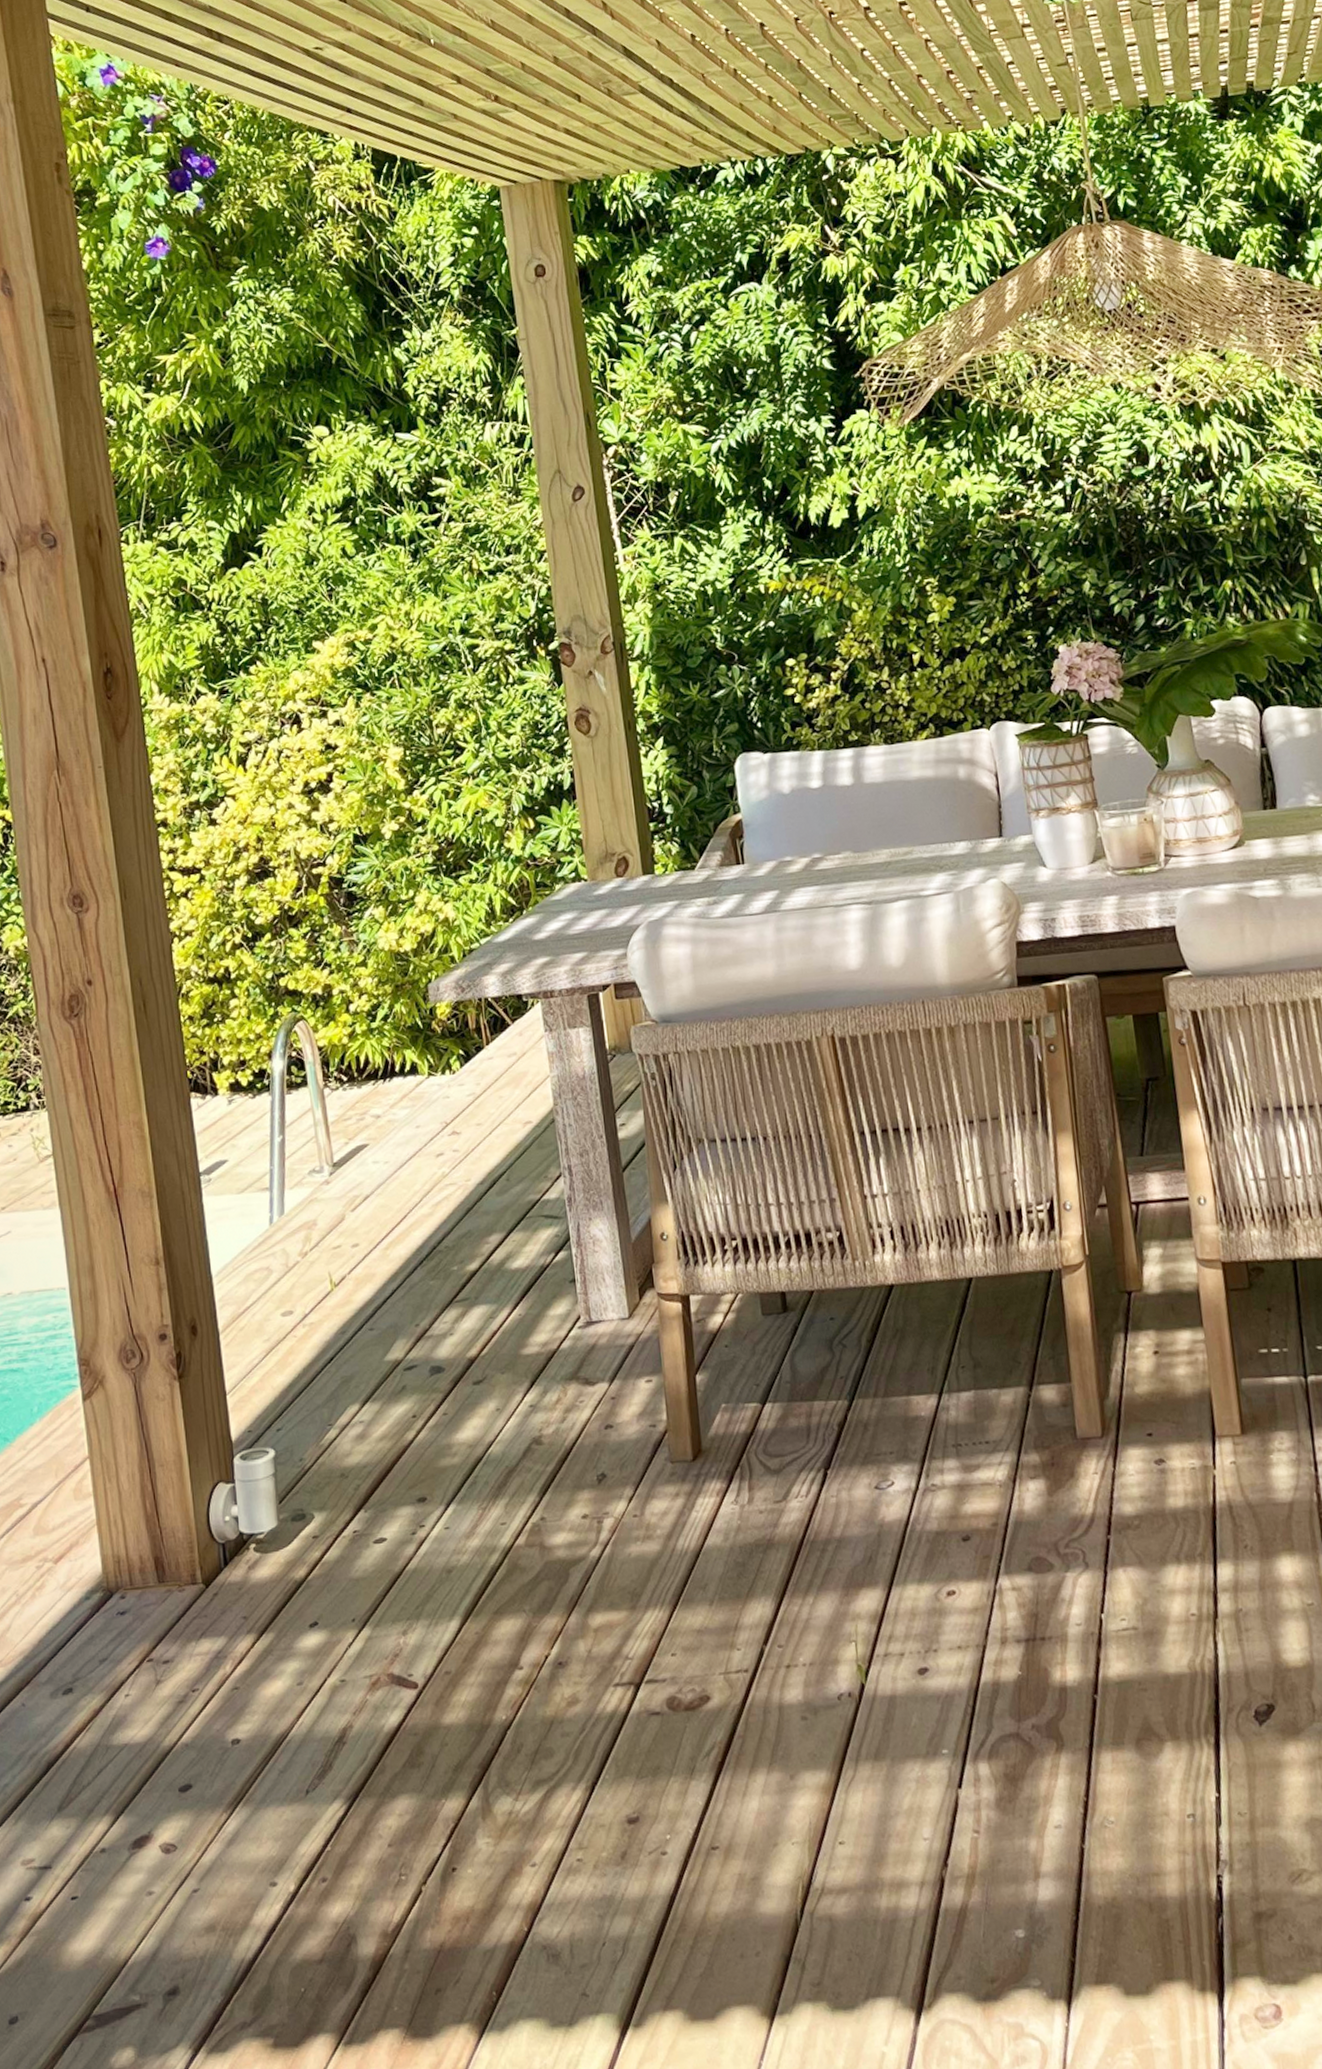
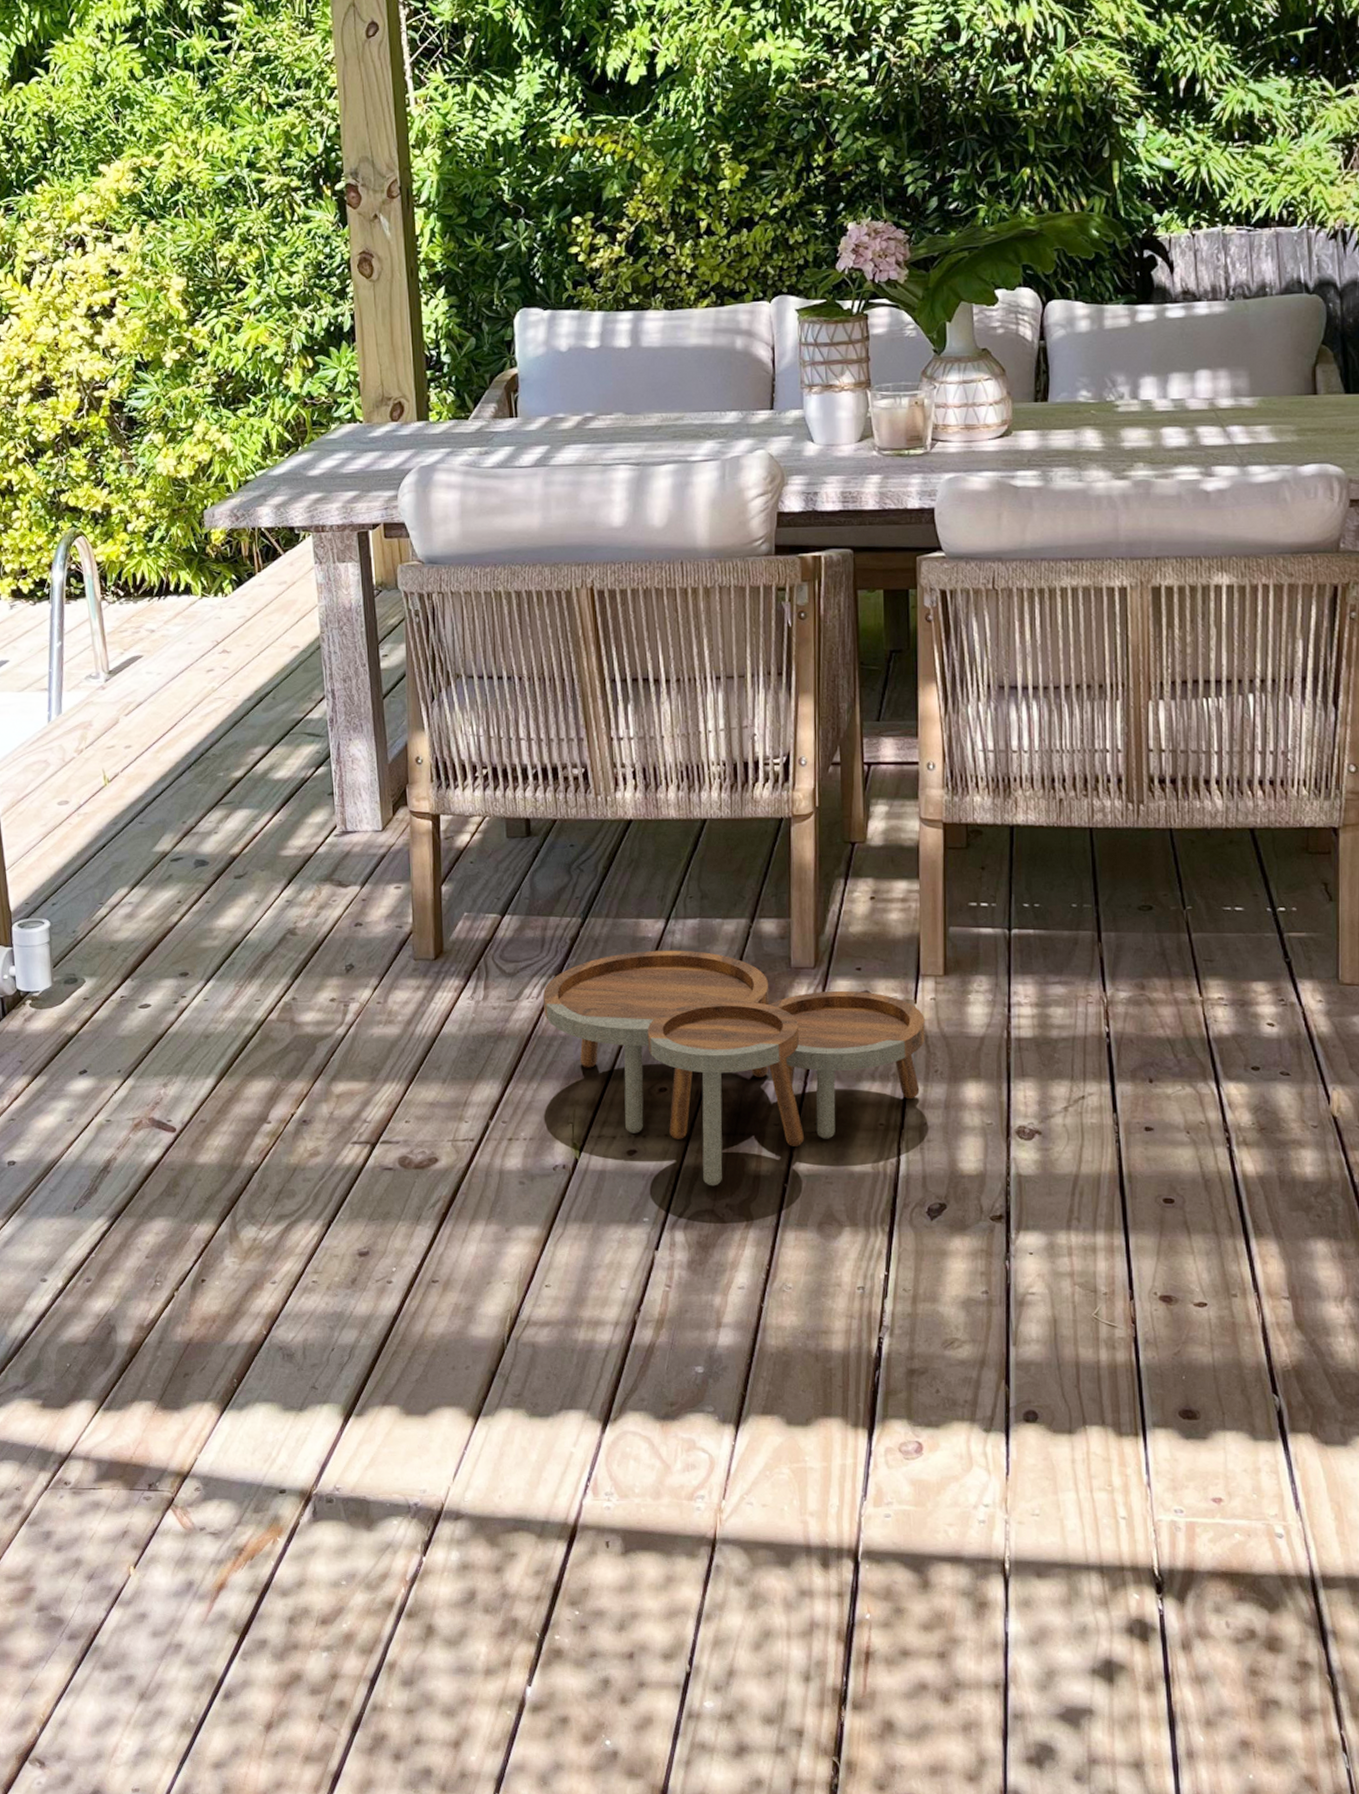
nesting tables: none [813,1428,1231,1705] -> present [543,950,925,1186]

